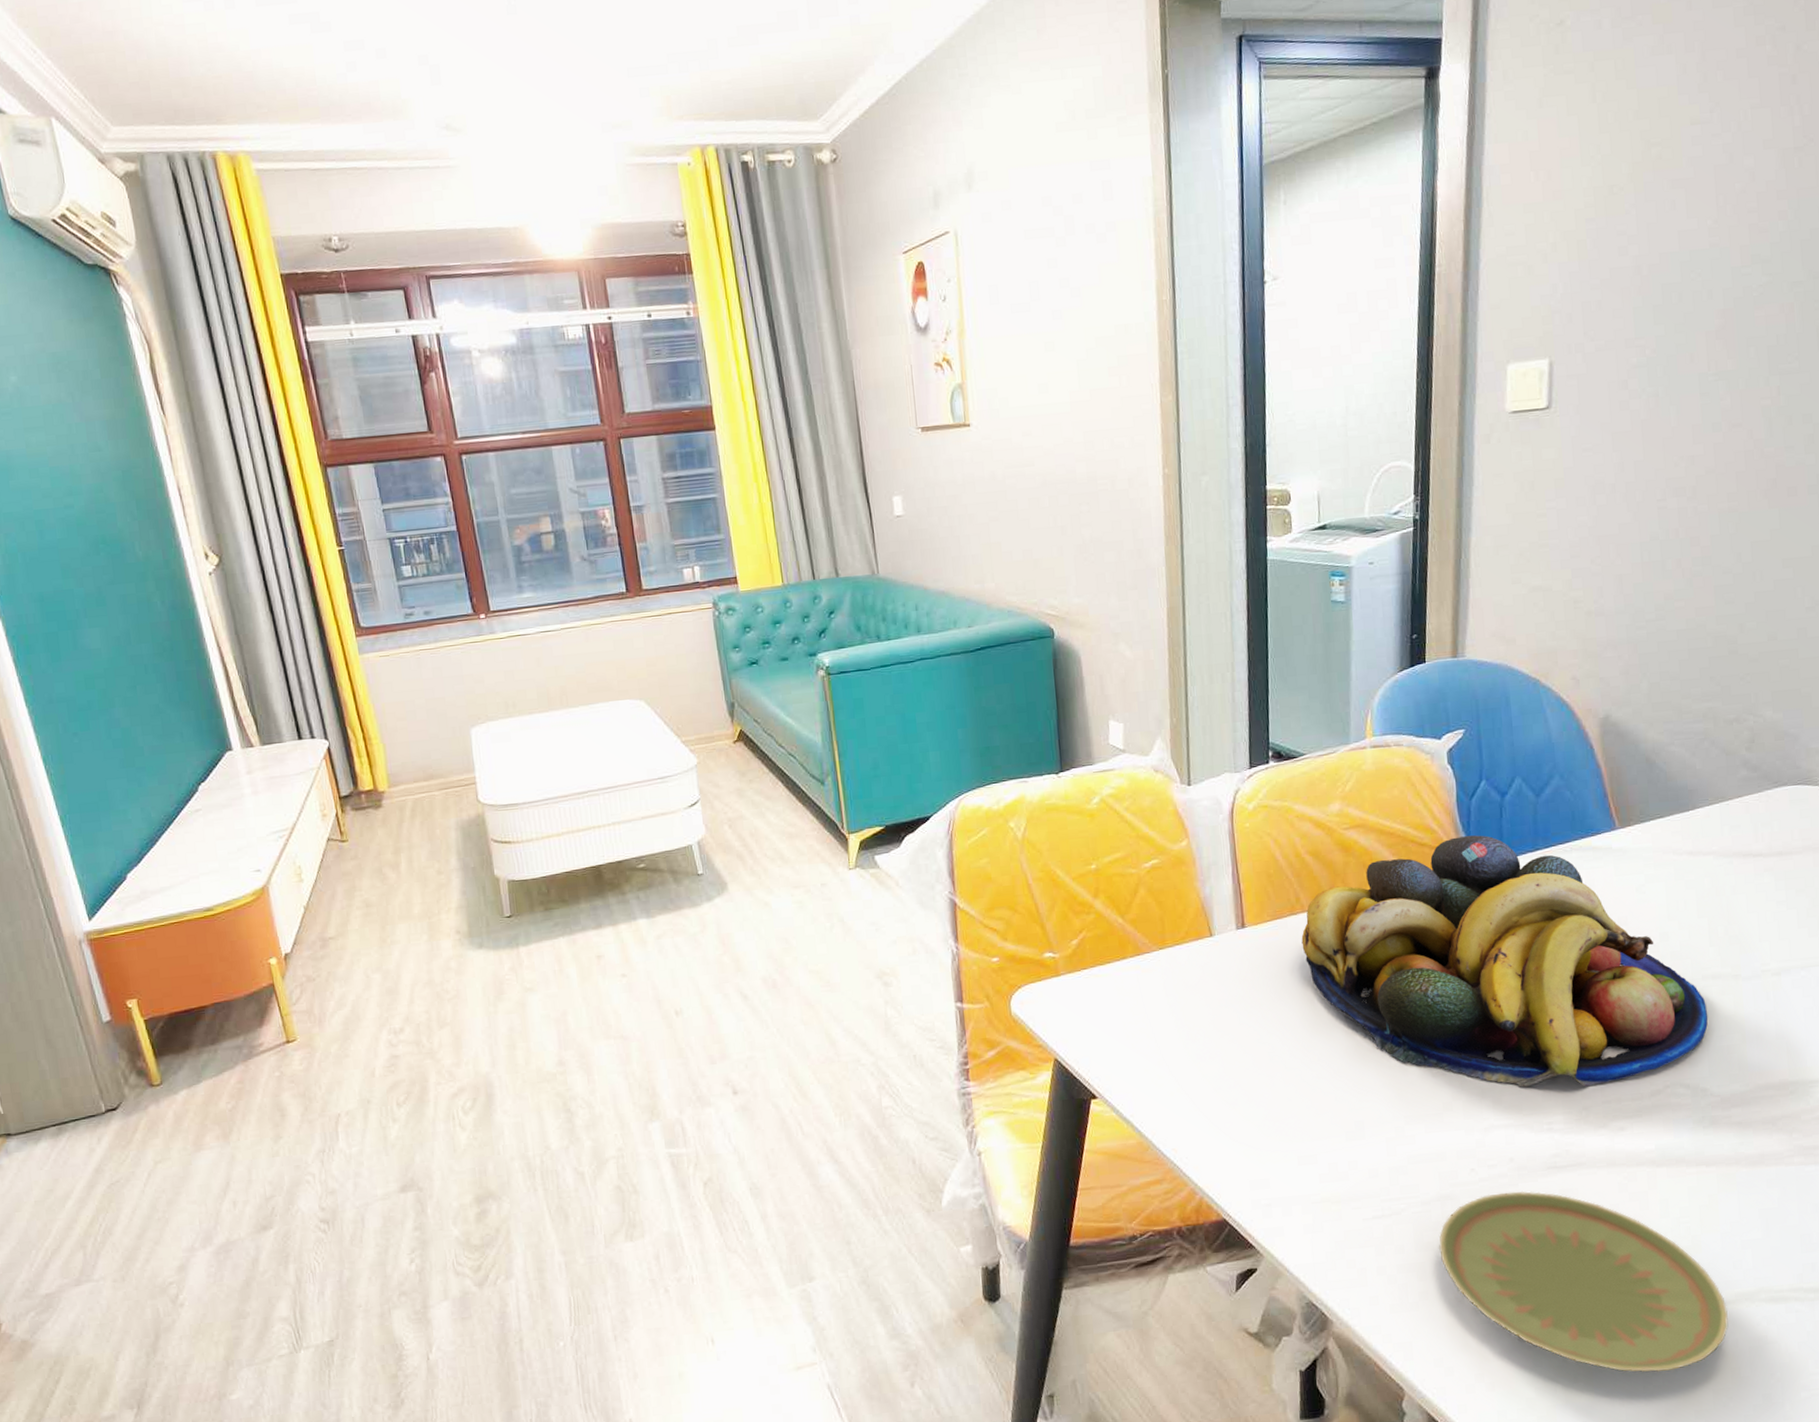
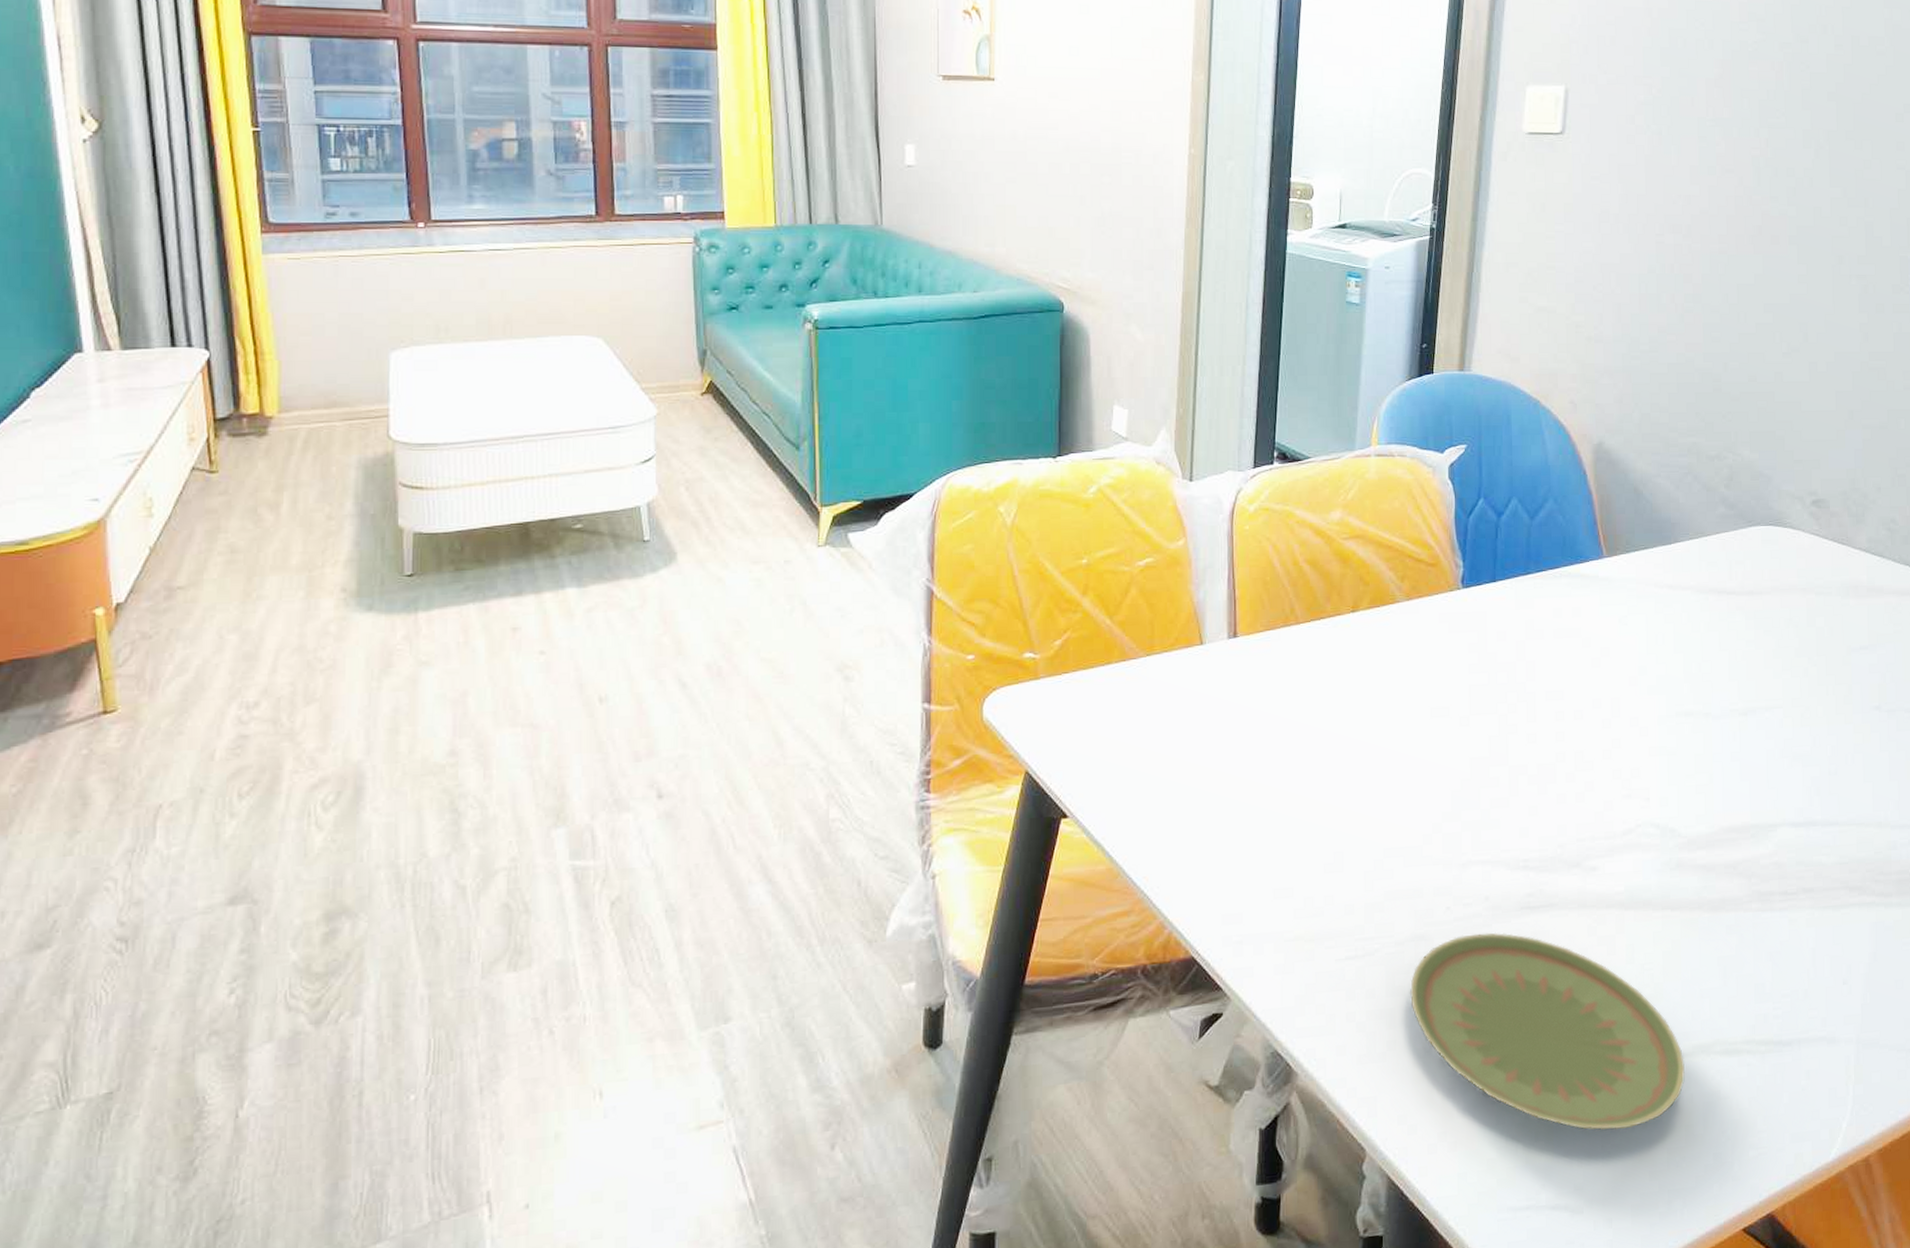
fruit bowl: present [1301,835,1708,1087] -> none [1293,554,1680,823]

